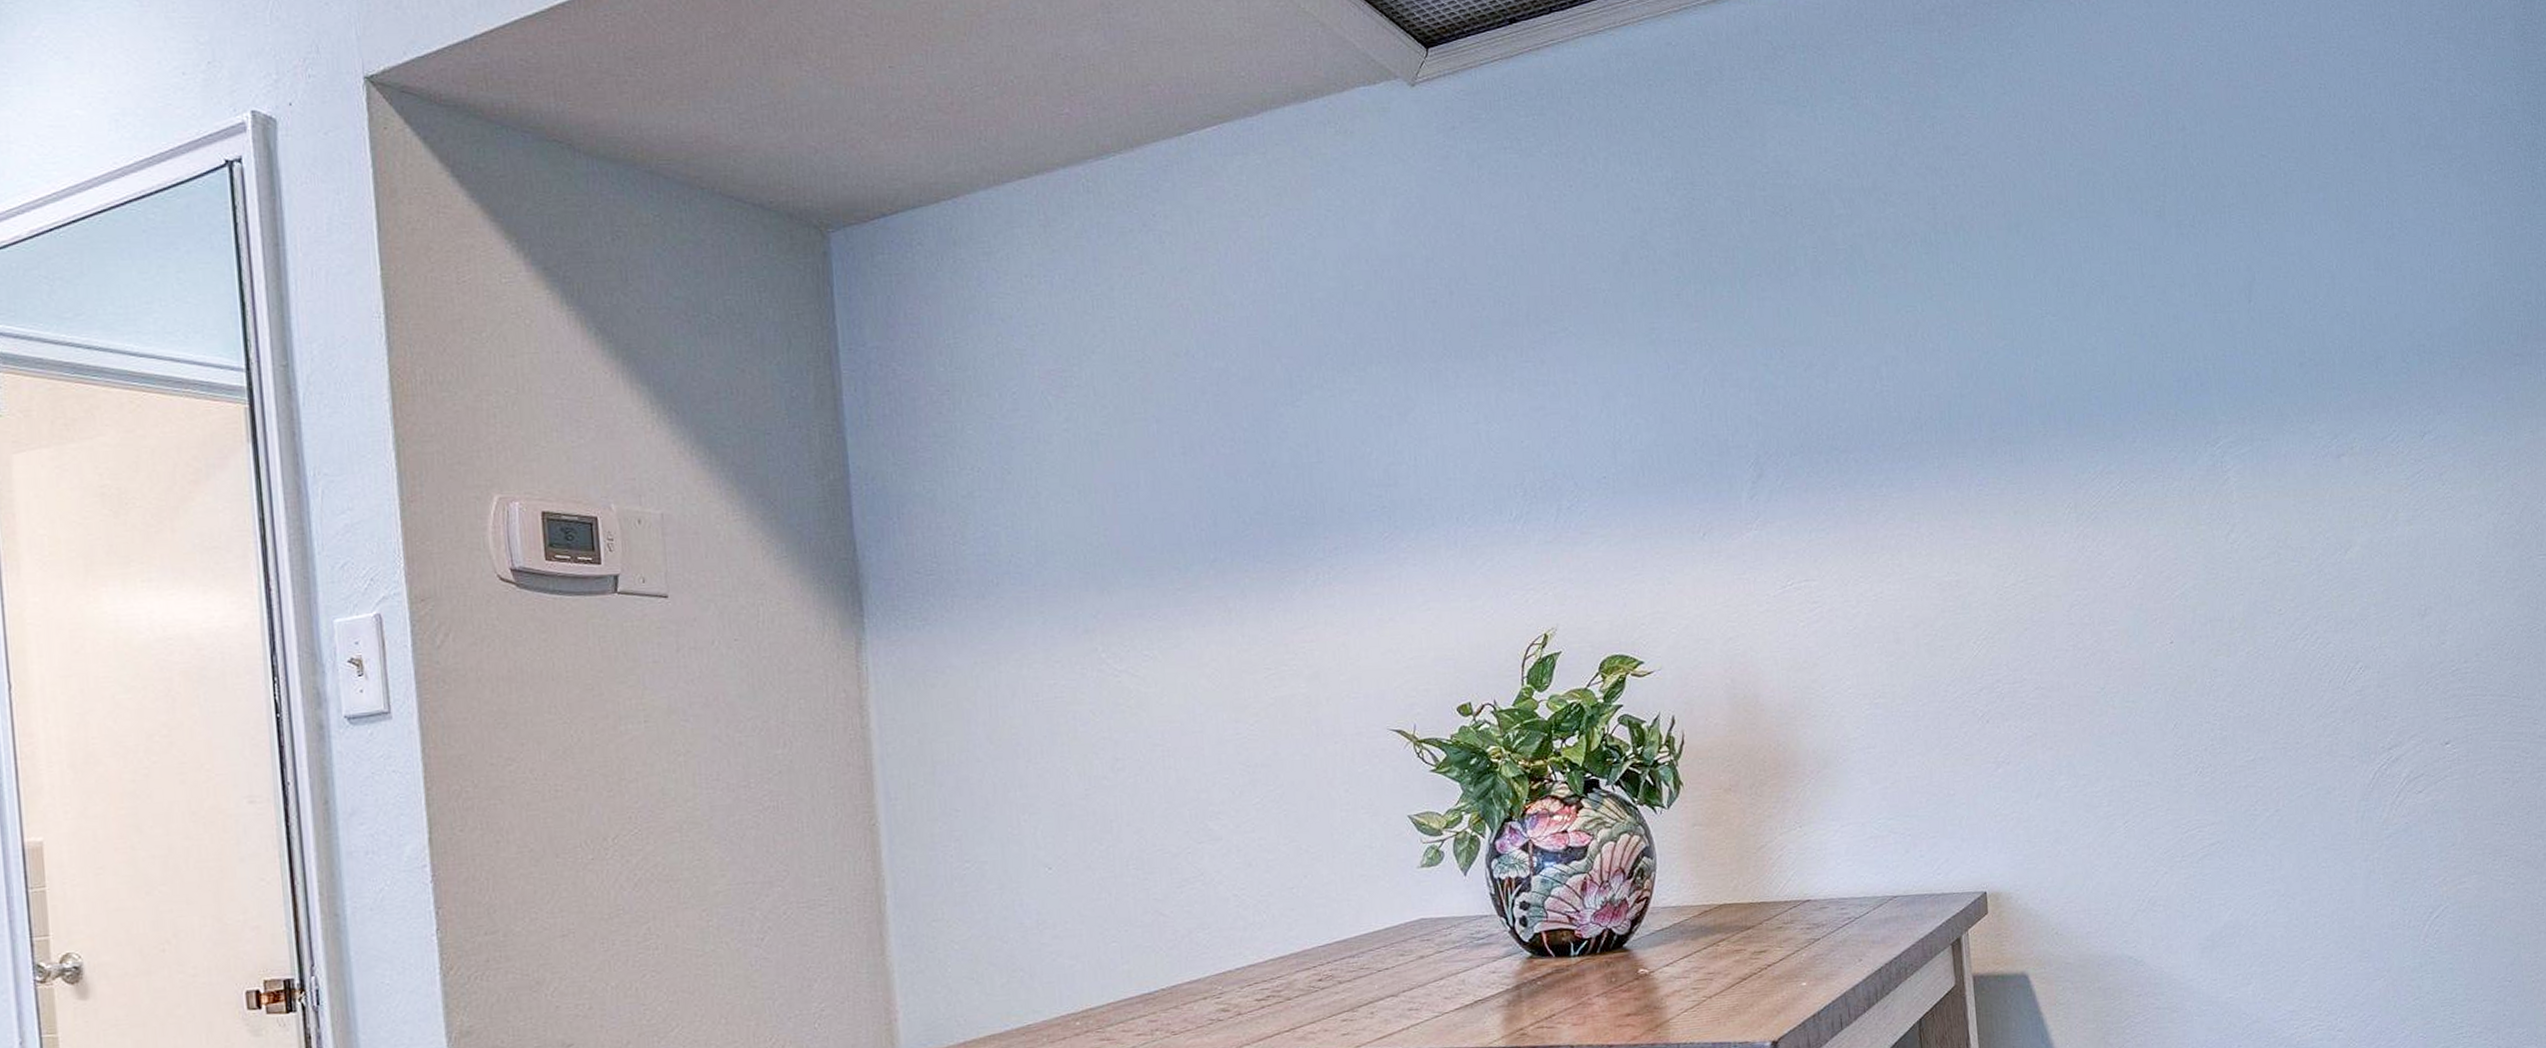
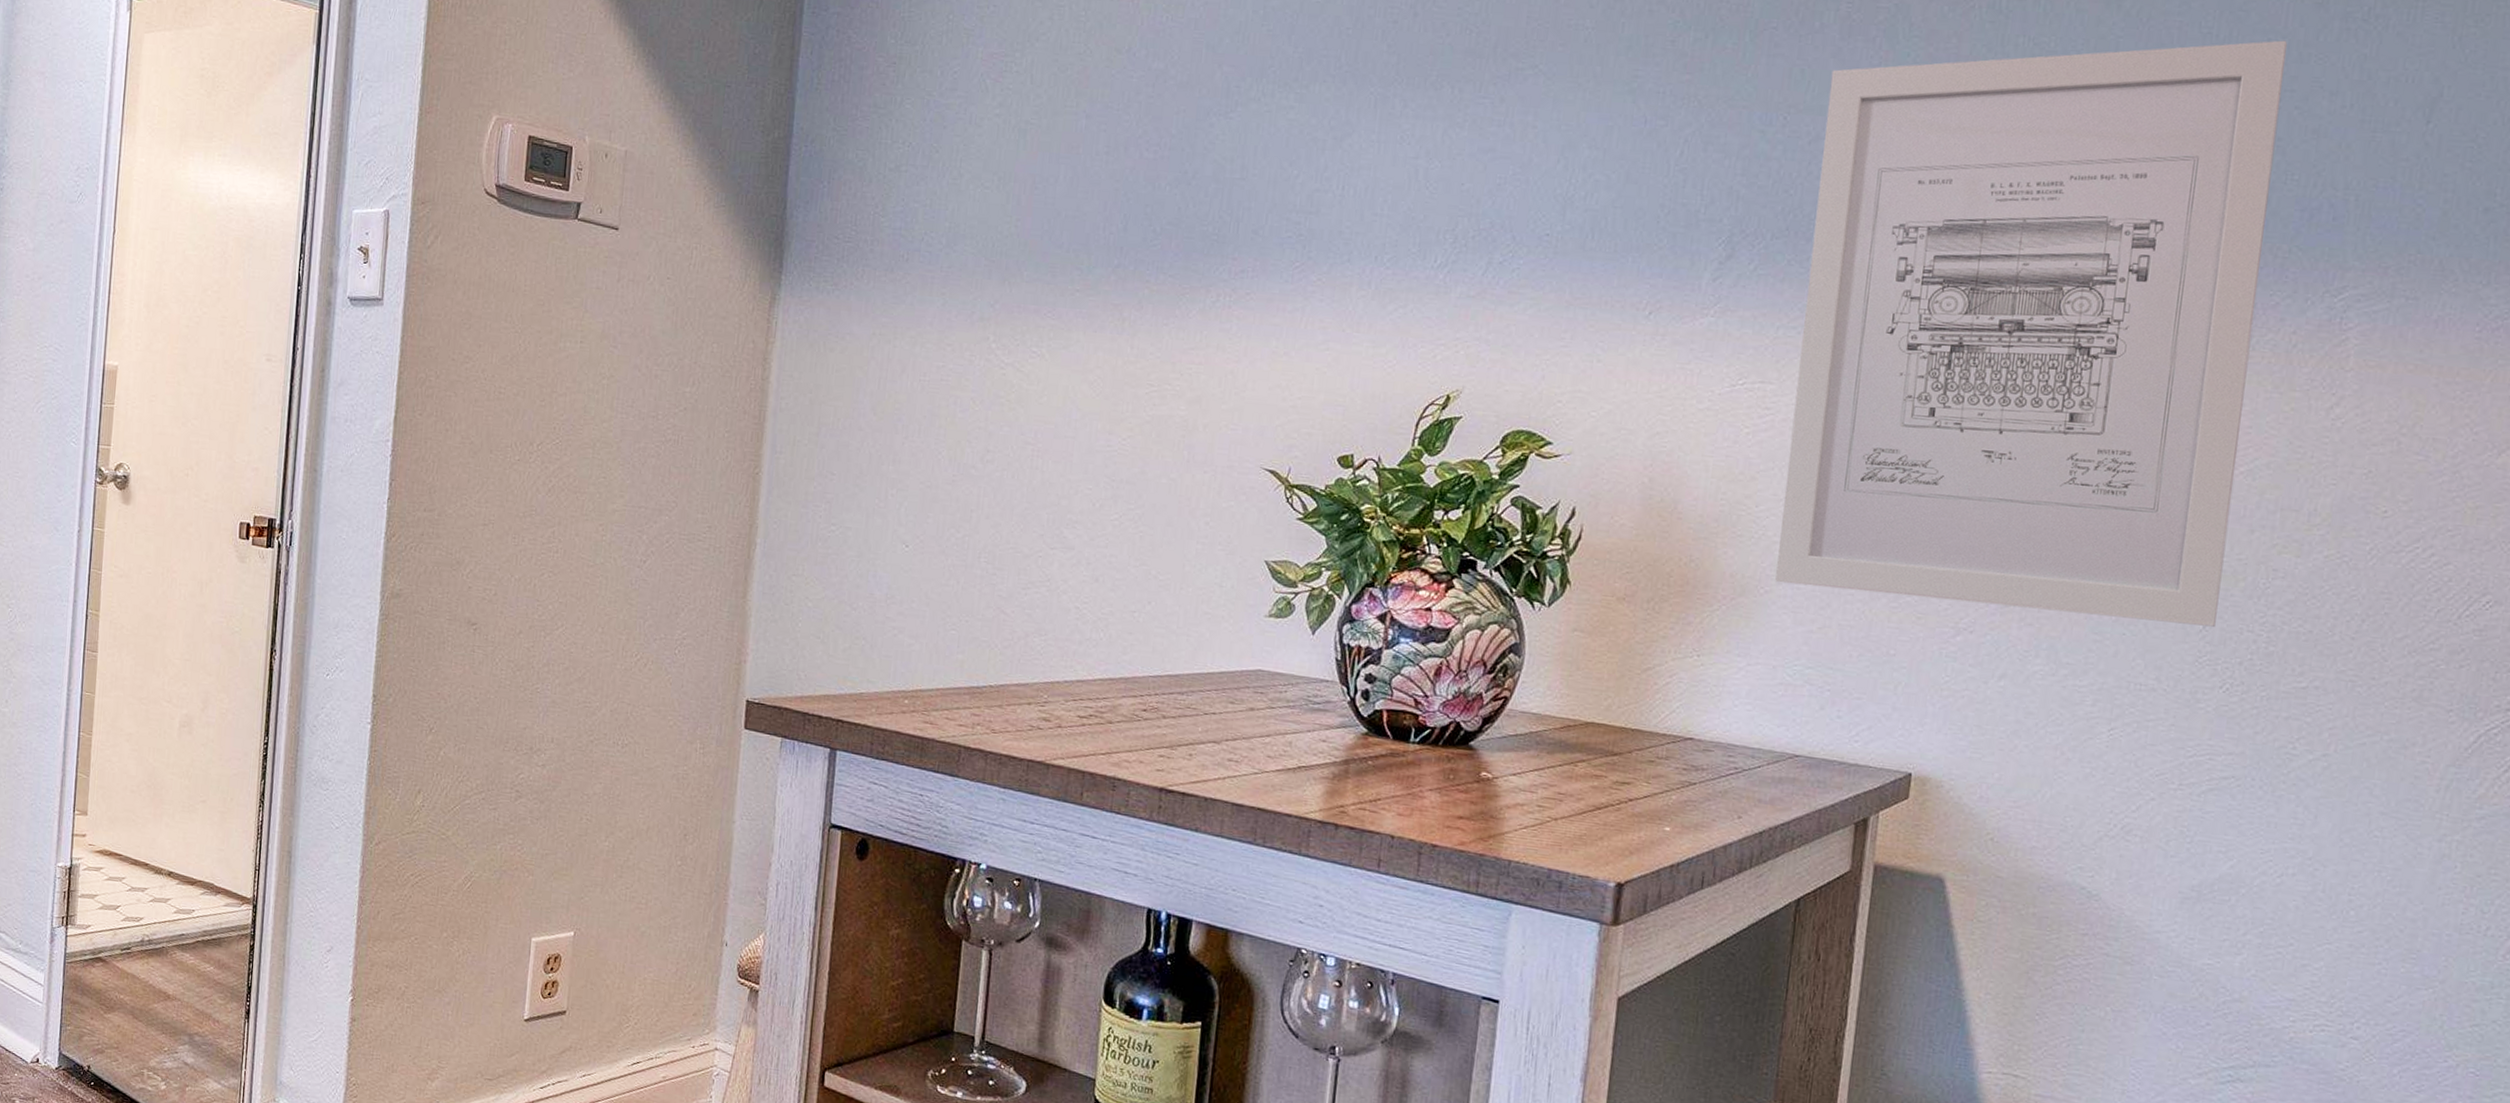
wall art: none [1811,247,2182,751] -> present [1775,40,2287,627]

